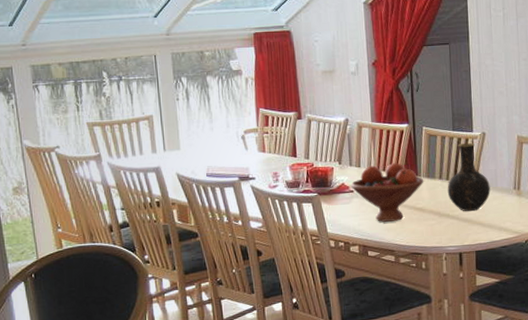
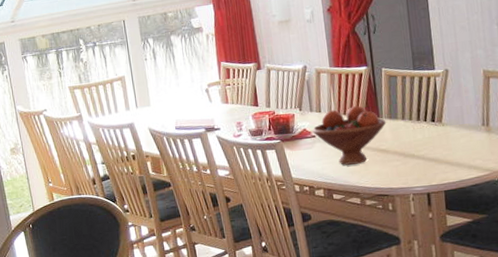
vase: present [447,143,490,212] -> none [410,81,457,151]

